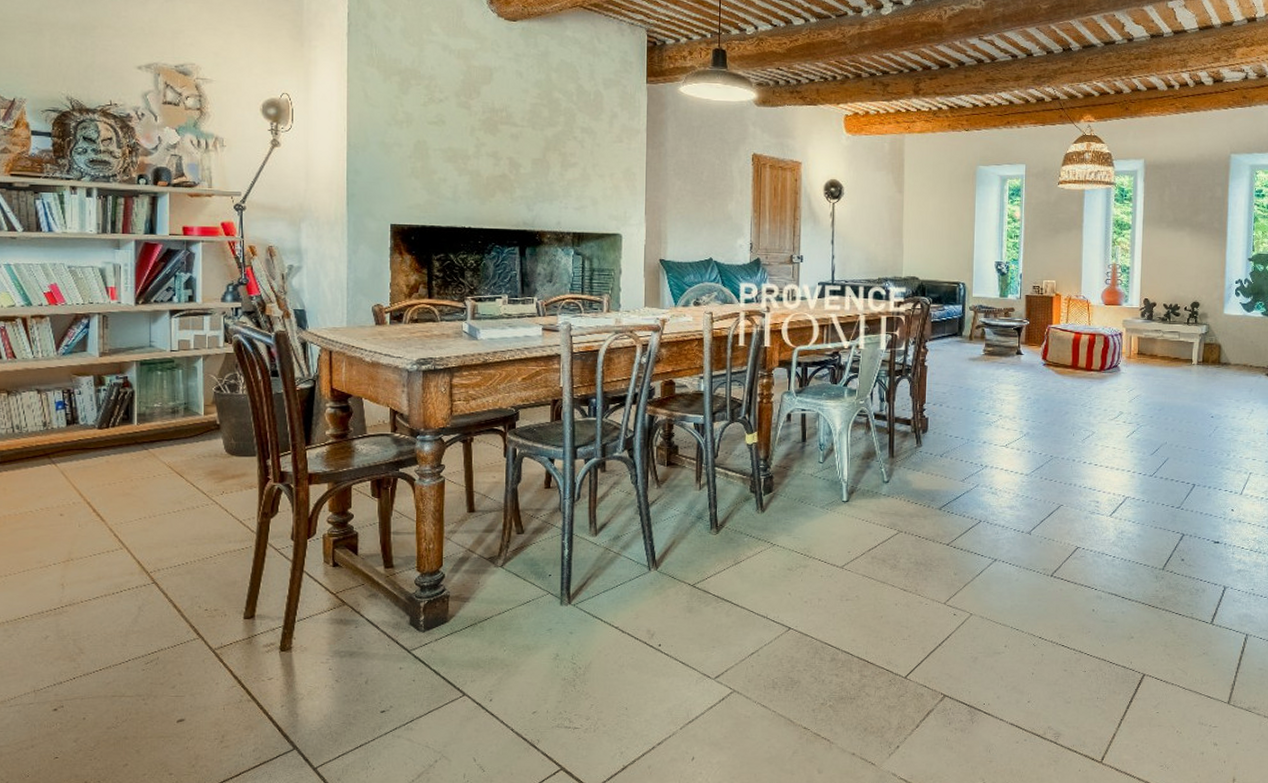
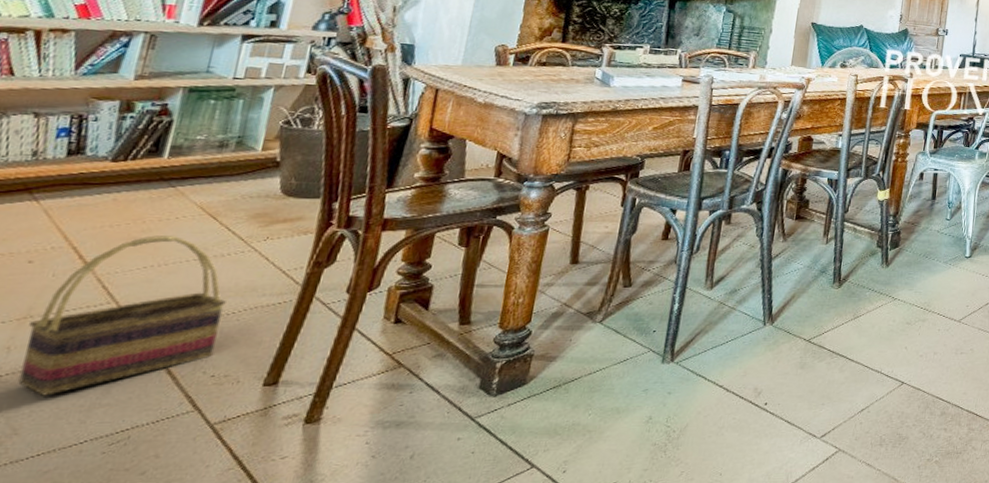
basket: none [72,491,203,623] -> present [18,235,226,396]

